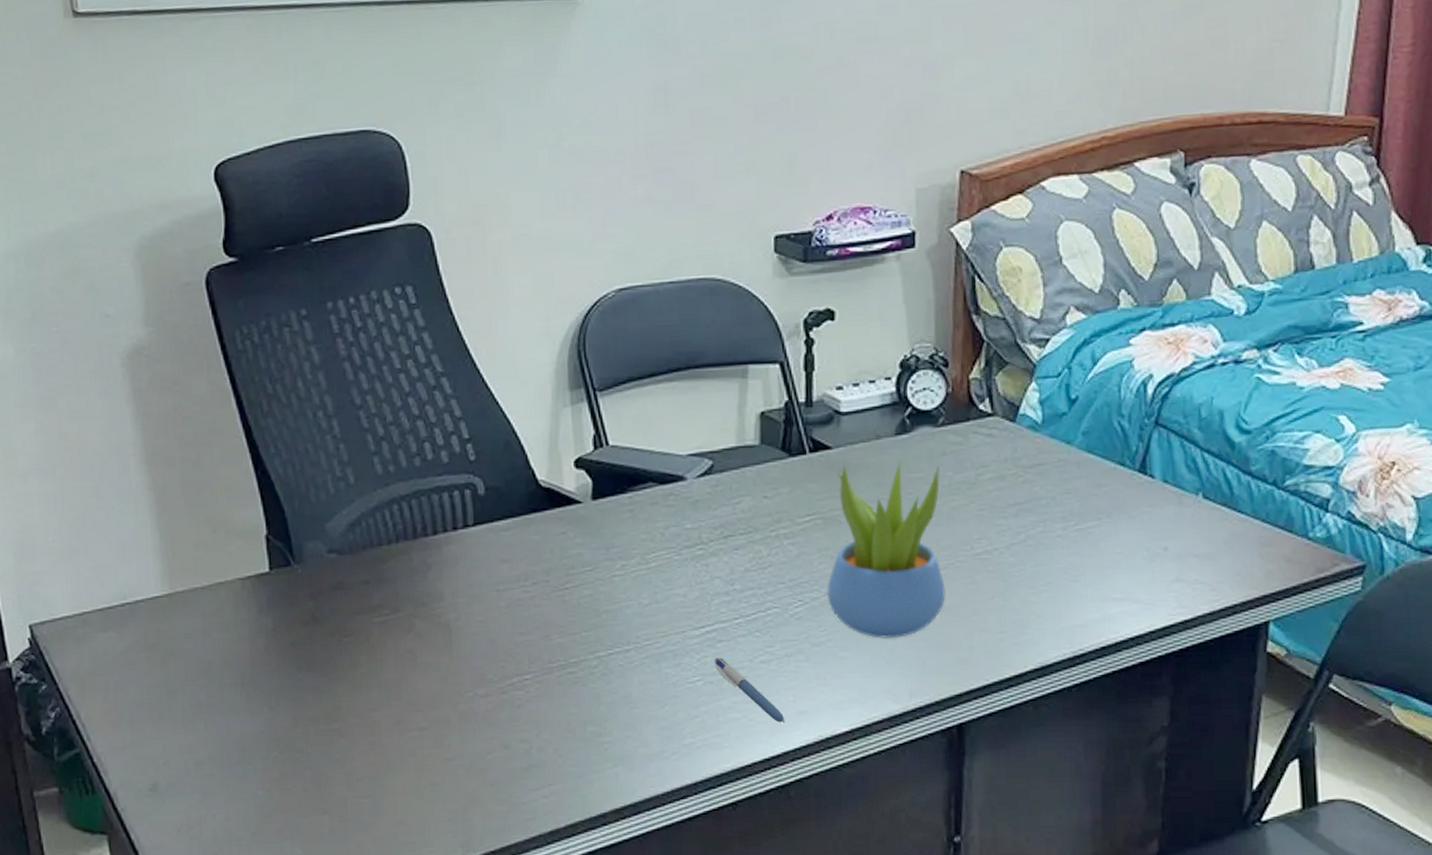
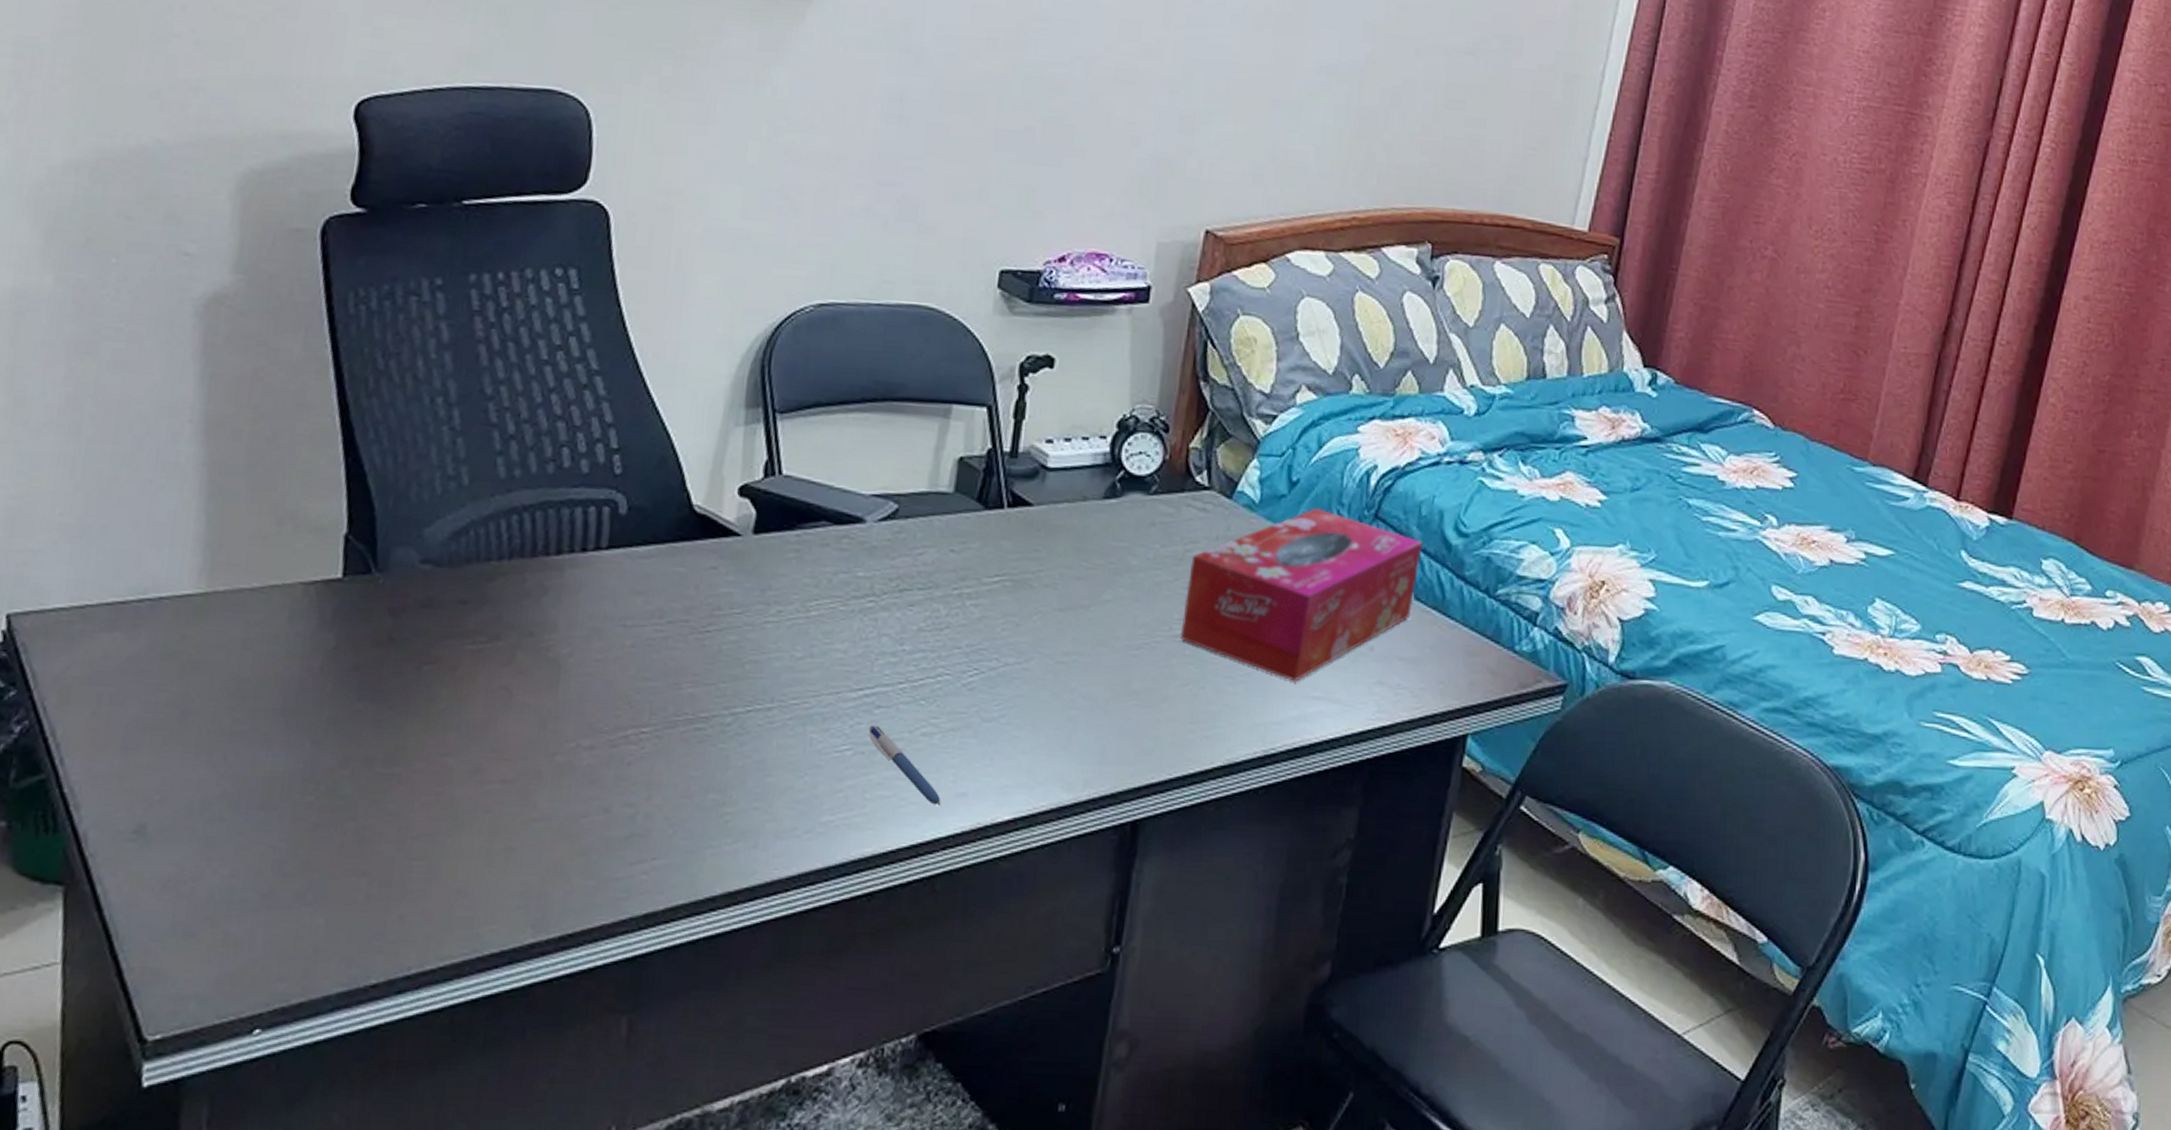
succulent plant: present [826,461,946,639] -> none [1005,524,1146,720]
tissue box: none [981,422,1206,586] -> present [1180,508,1423,682]

